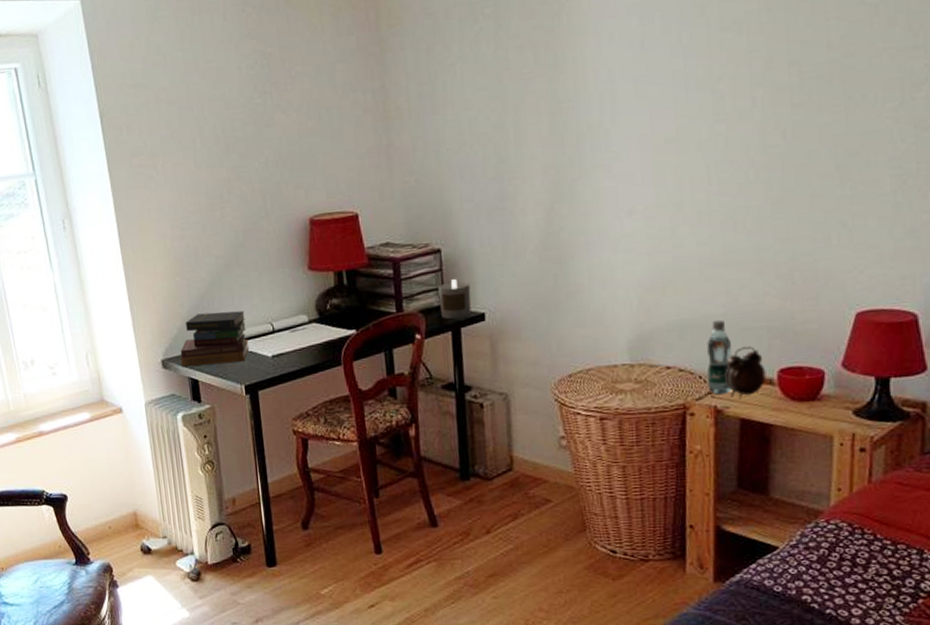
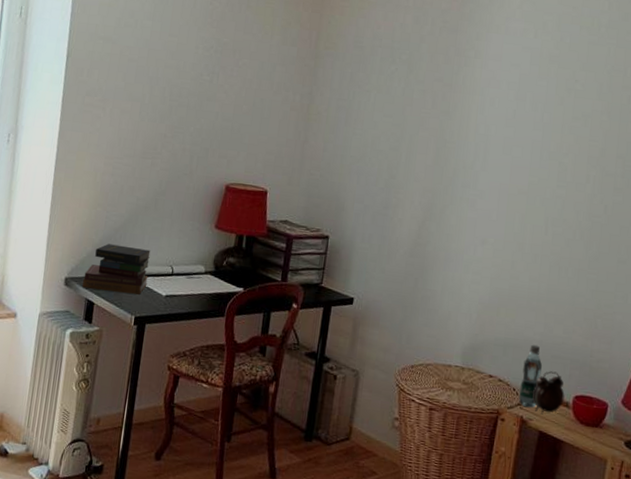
candle: present [439,279,472,320] -> none [318,264,347,299]

